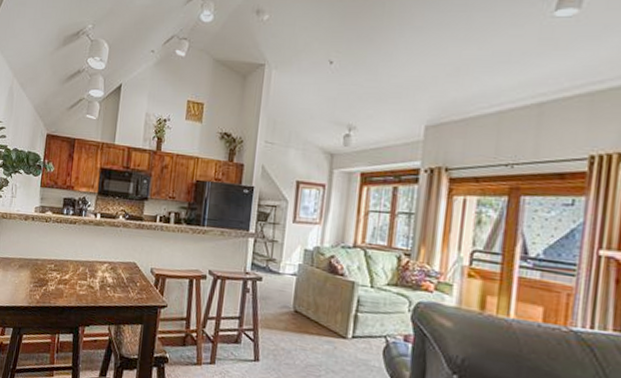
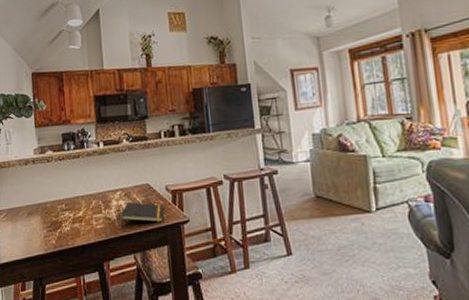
notepad: none [101,276,145,302] -> present [119,202,164,229]

